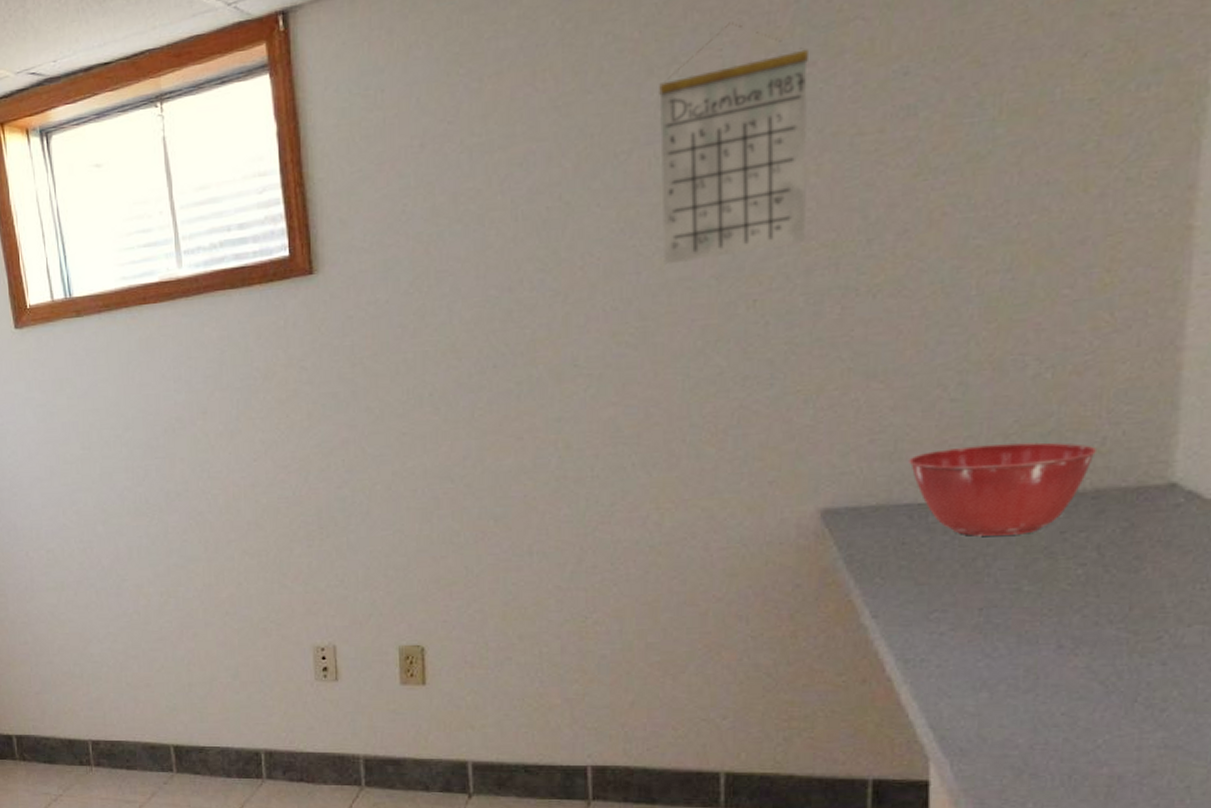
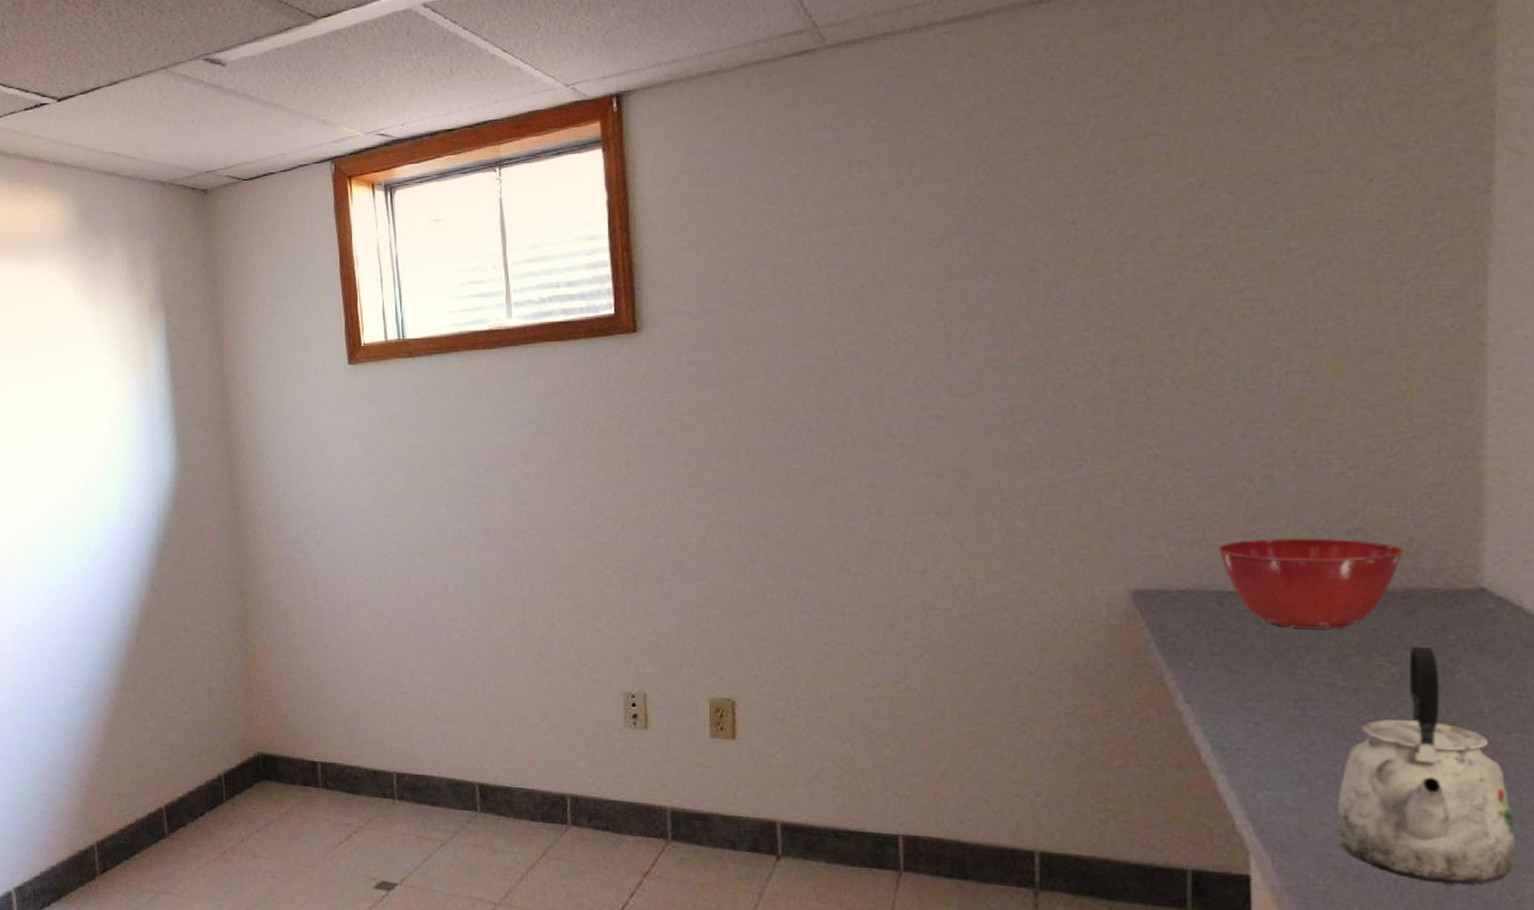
calendar: present [659,22,808,265] -> none [968,130,1111,346]
kettle: none [1014,545,1190,776] -> present [1336,645,1518,885]

